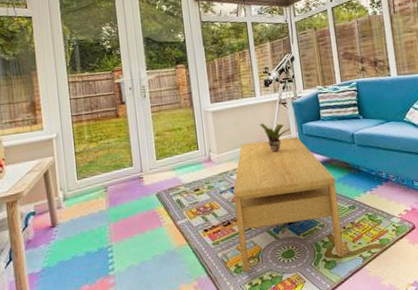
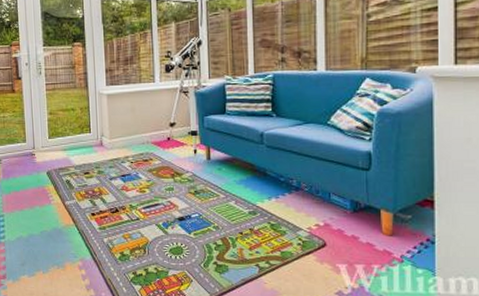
coffee table: present [233,136,345,273] -> none [123,129,238,263]
potted plant: present [259,123,291,152] -> none [156,111,191,144]

